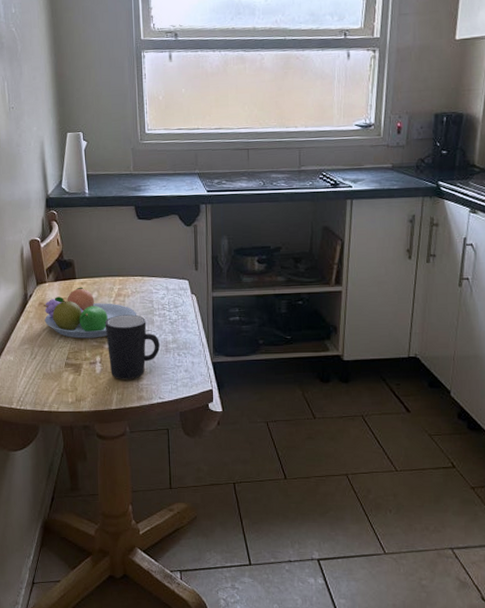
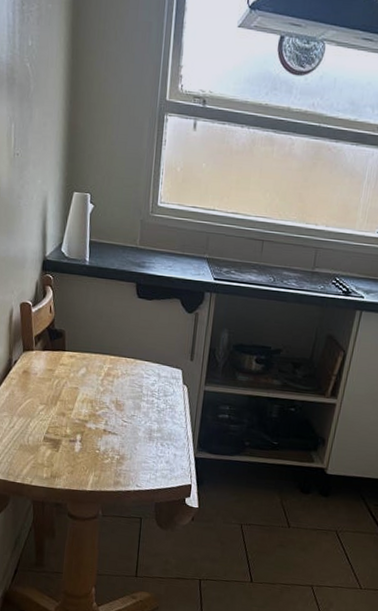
fruit bowl: present [43,287,137,339] -> none [27,360,125,416]
mug: present [105,314,160,380] -> none [89,395,144,464]

